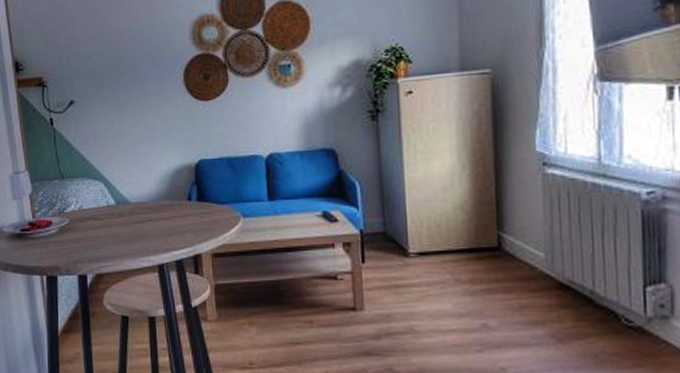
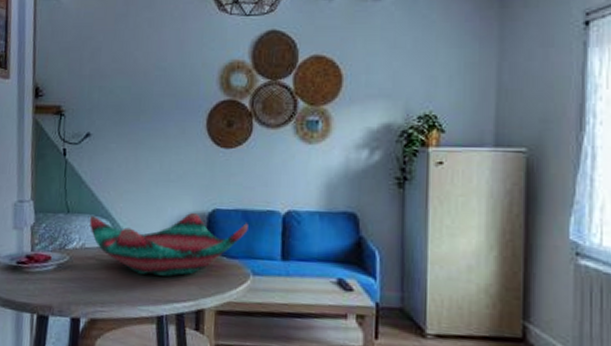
decorative bowl: none [84,164,234,229] -> present [90,212,248,276]

